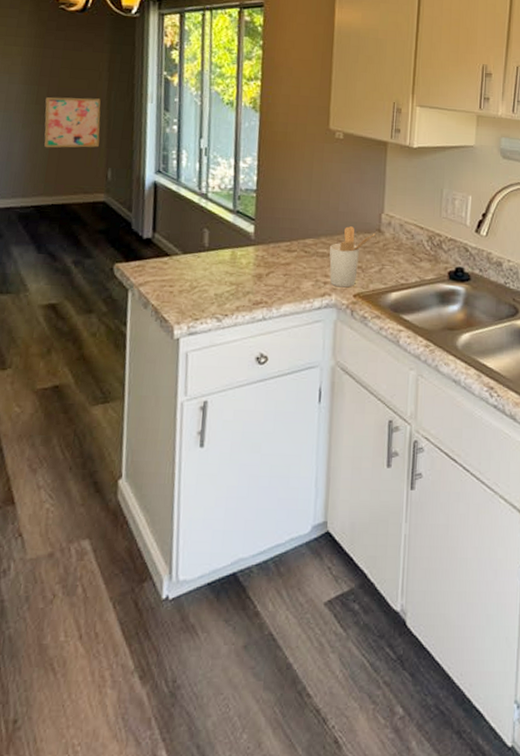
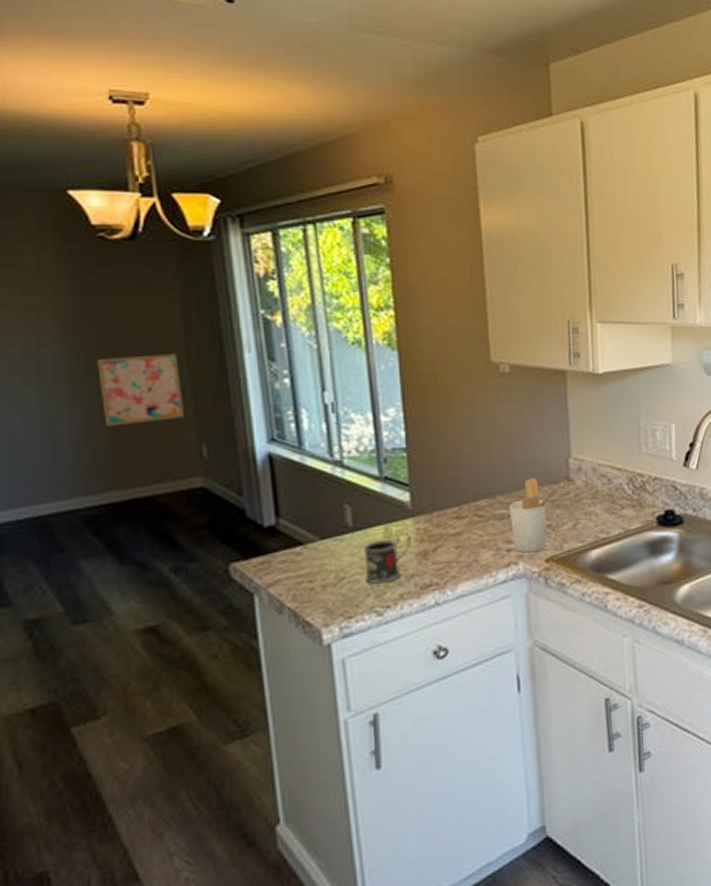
mug: none [212,257,251,297] -> present [364,533,411,585]

